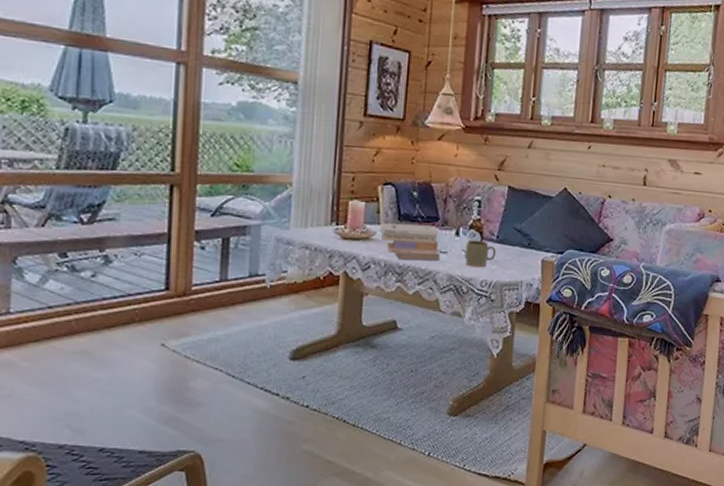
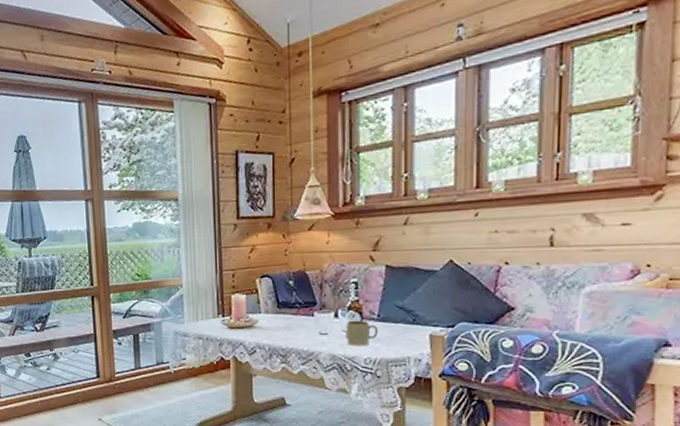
books: present [380,223,439,261] -> none [262,310,320,344]

